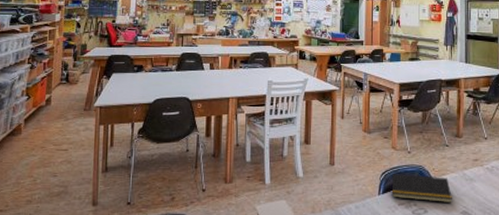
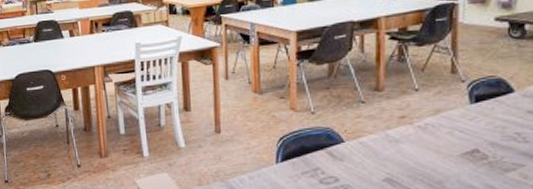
notepad: present [391,174,452,204] -> none [291,138,371,170]

